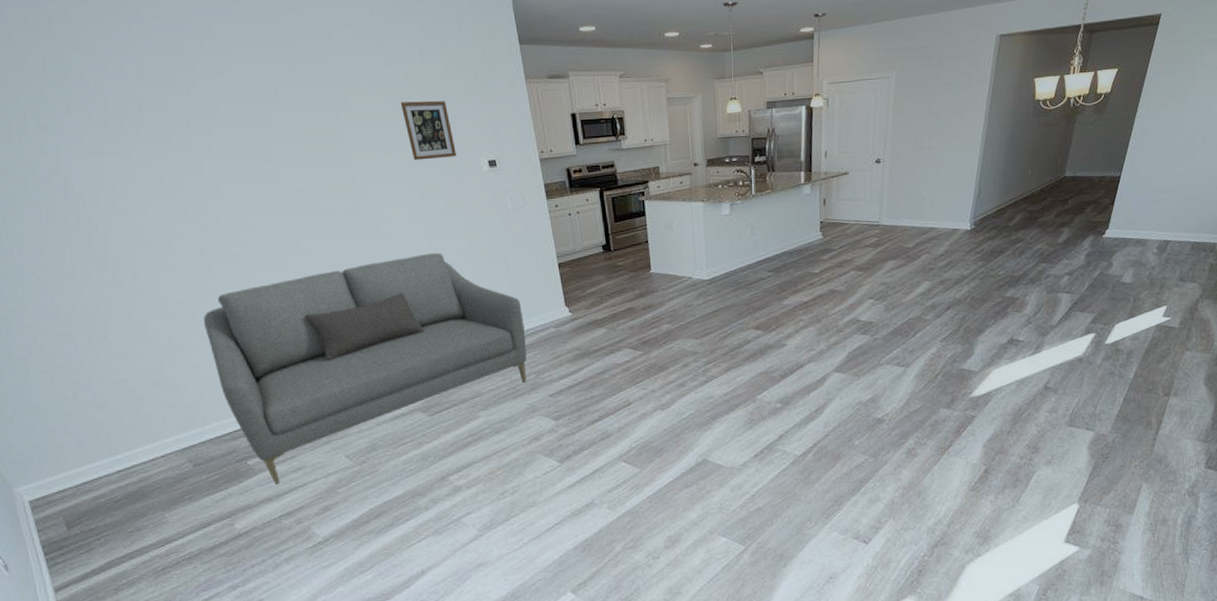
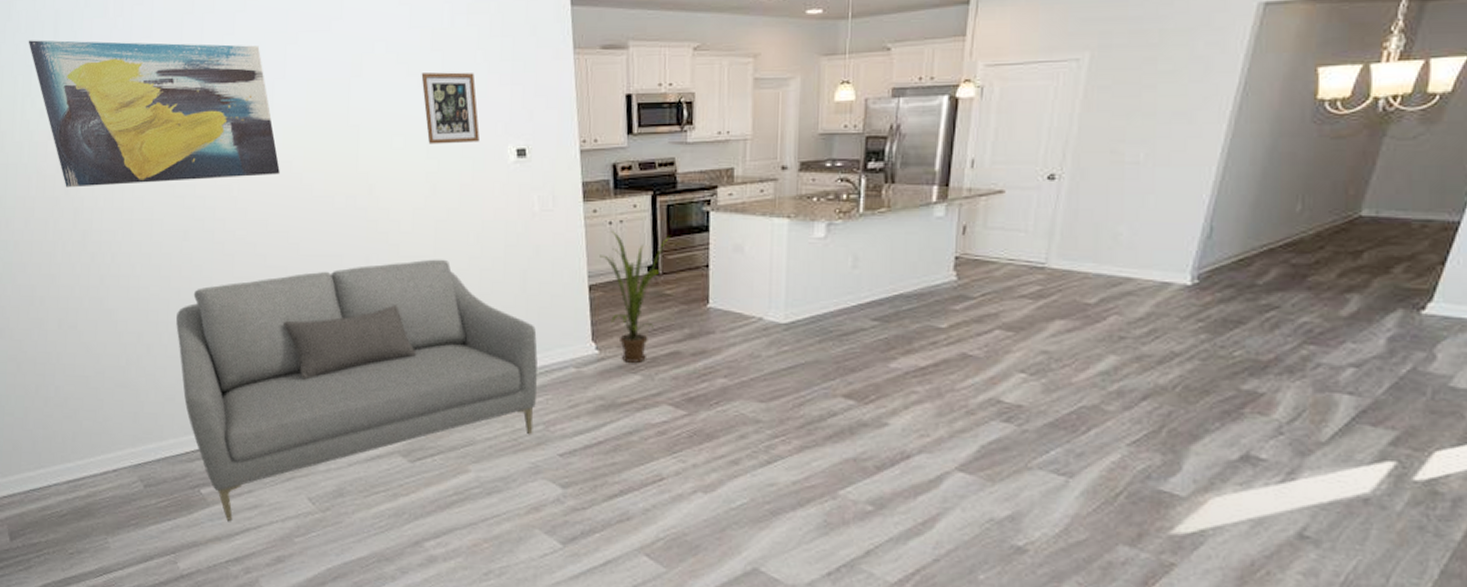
wall art: none [16,83,284,216] -> present [28,40,280,188]
house plant: none [564,219,617,320] -> present [600,230,671,363]

